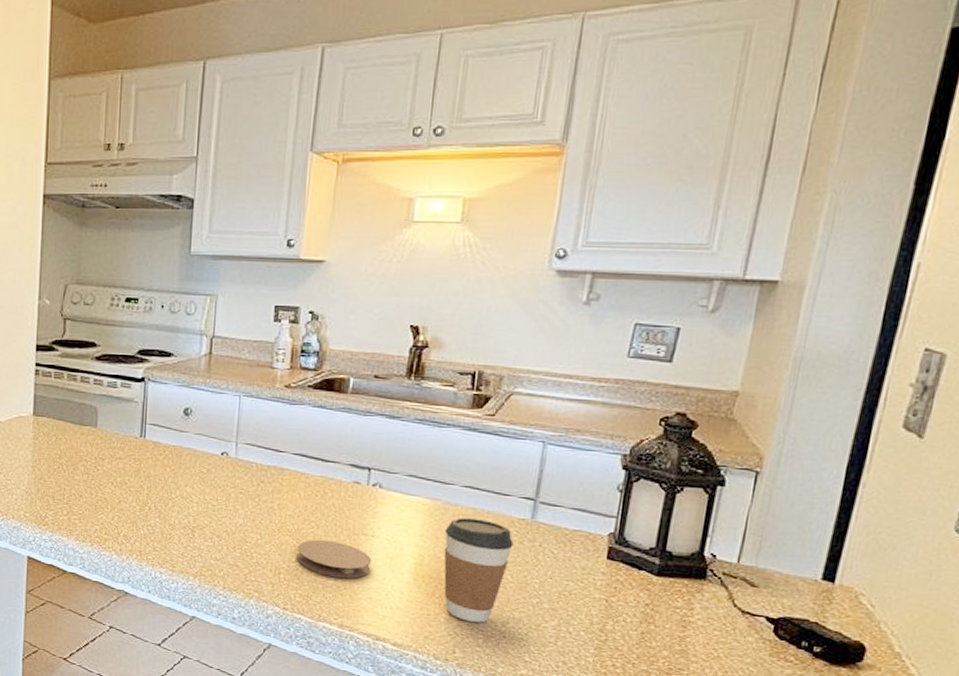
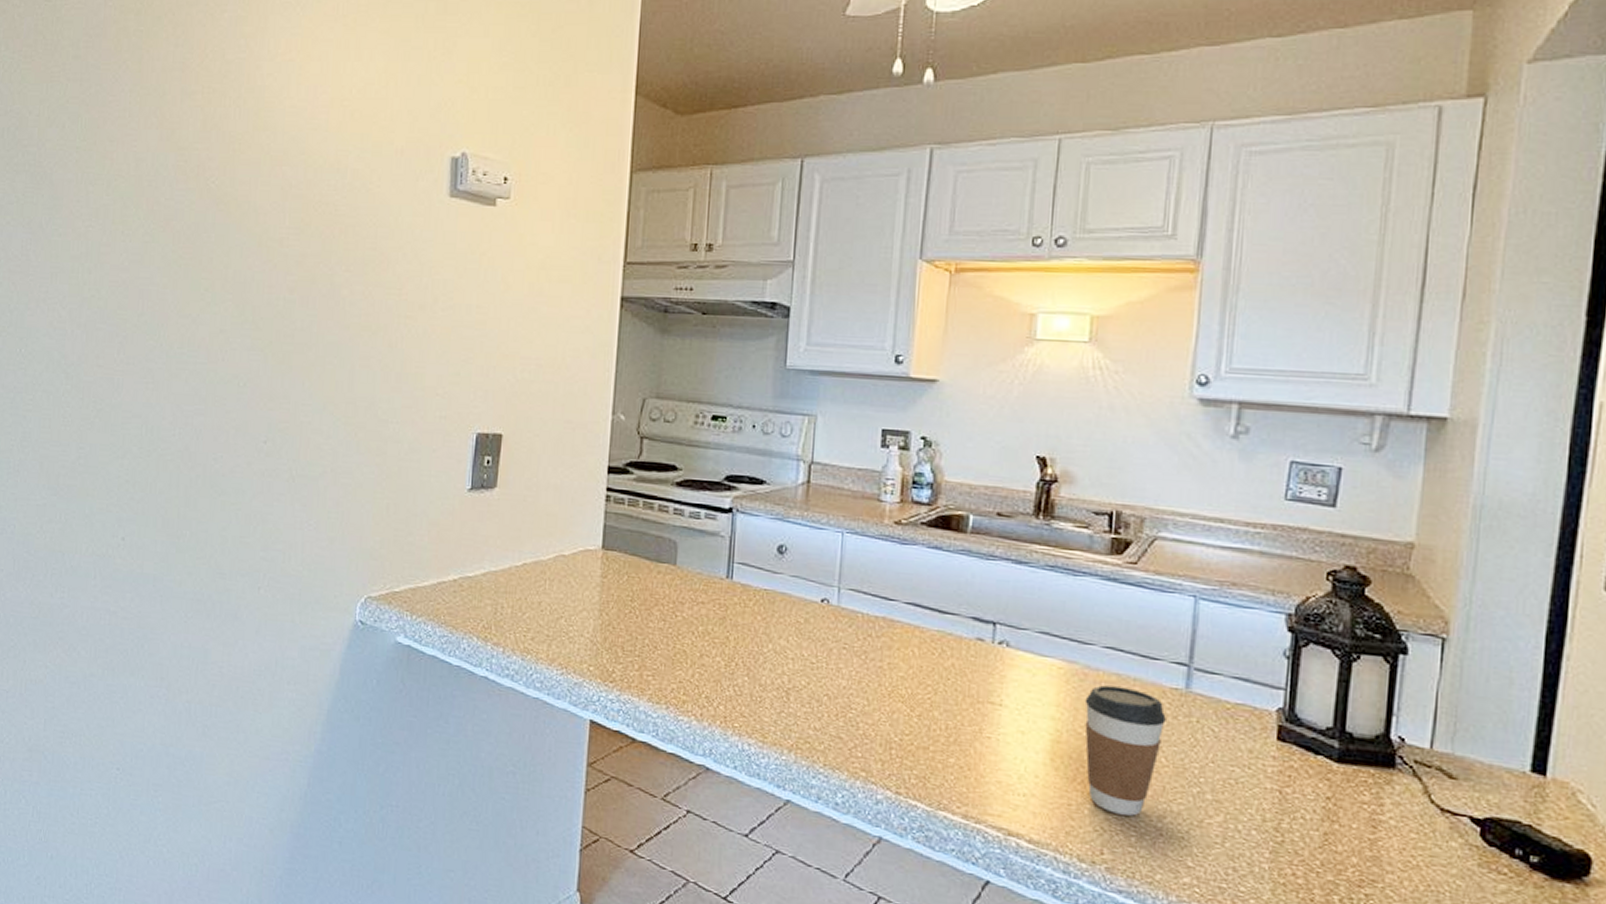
coaster: present [296,539,372,578] -> none [910,707,1000,757]

